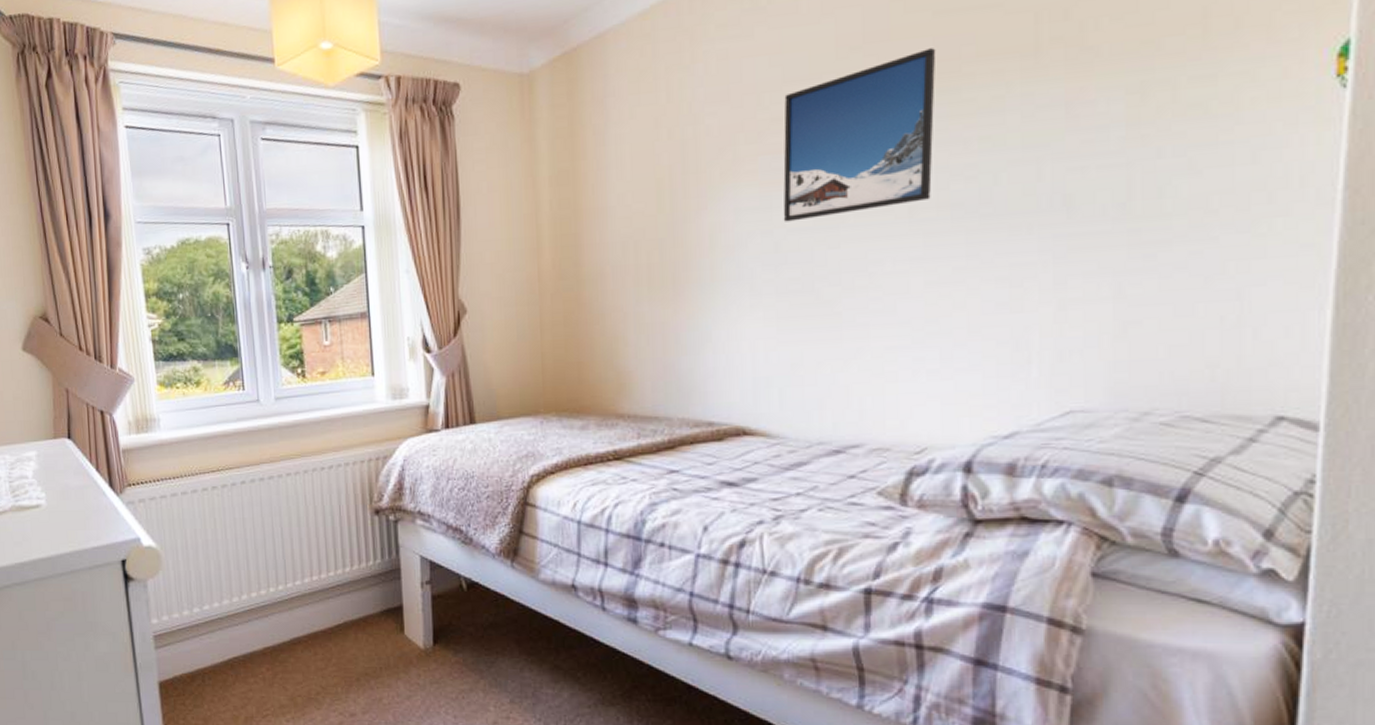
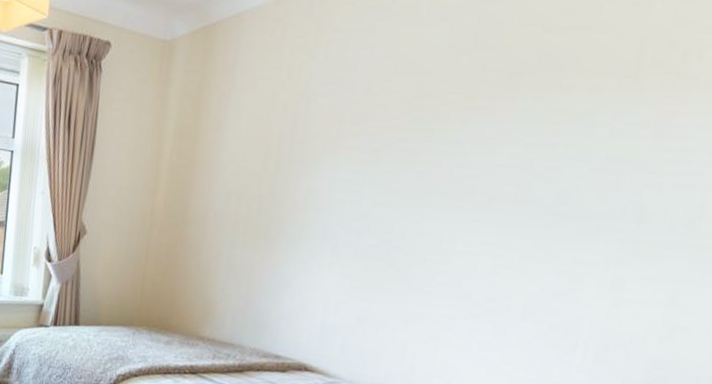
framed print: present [783,48,936,222] -> none [372,60,541,196]

